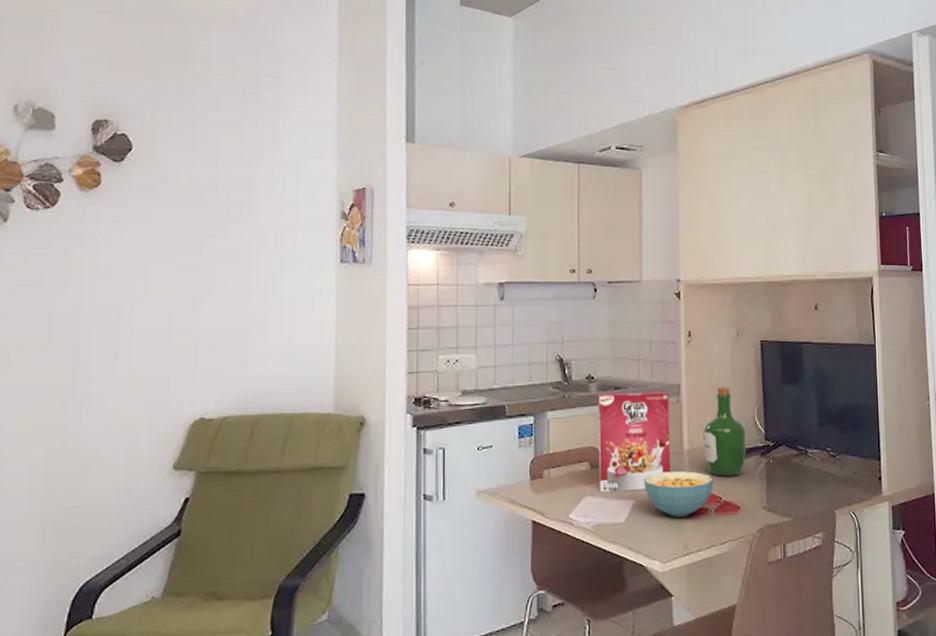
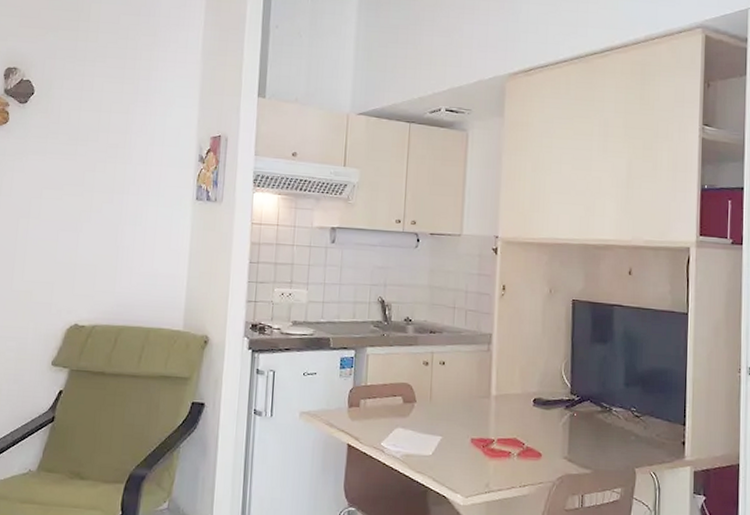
cereal box: present [598,392,671,492] -> none [410,335,480,428]
cereal bowl: present [644,471,714,517] -> none [451,413,519,457]
wine bottle: present [703,386,747,477] -> none [510,339,553,425]

